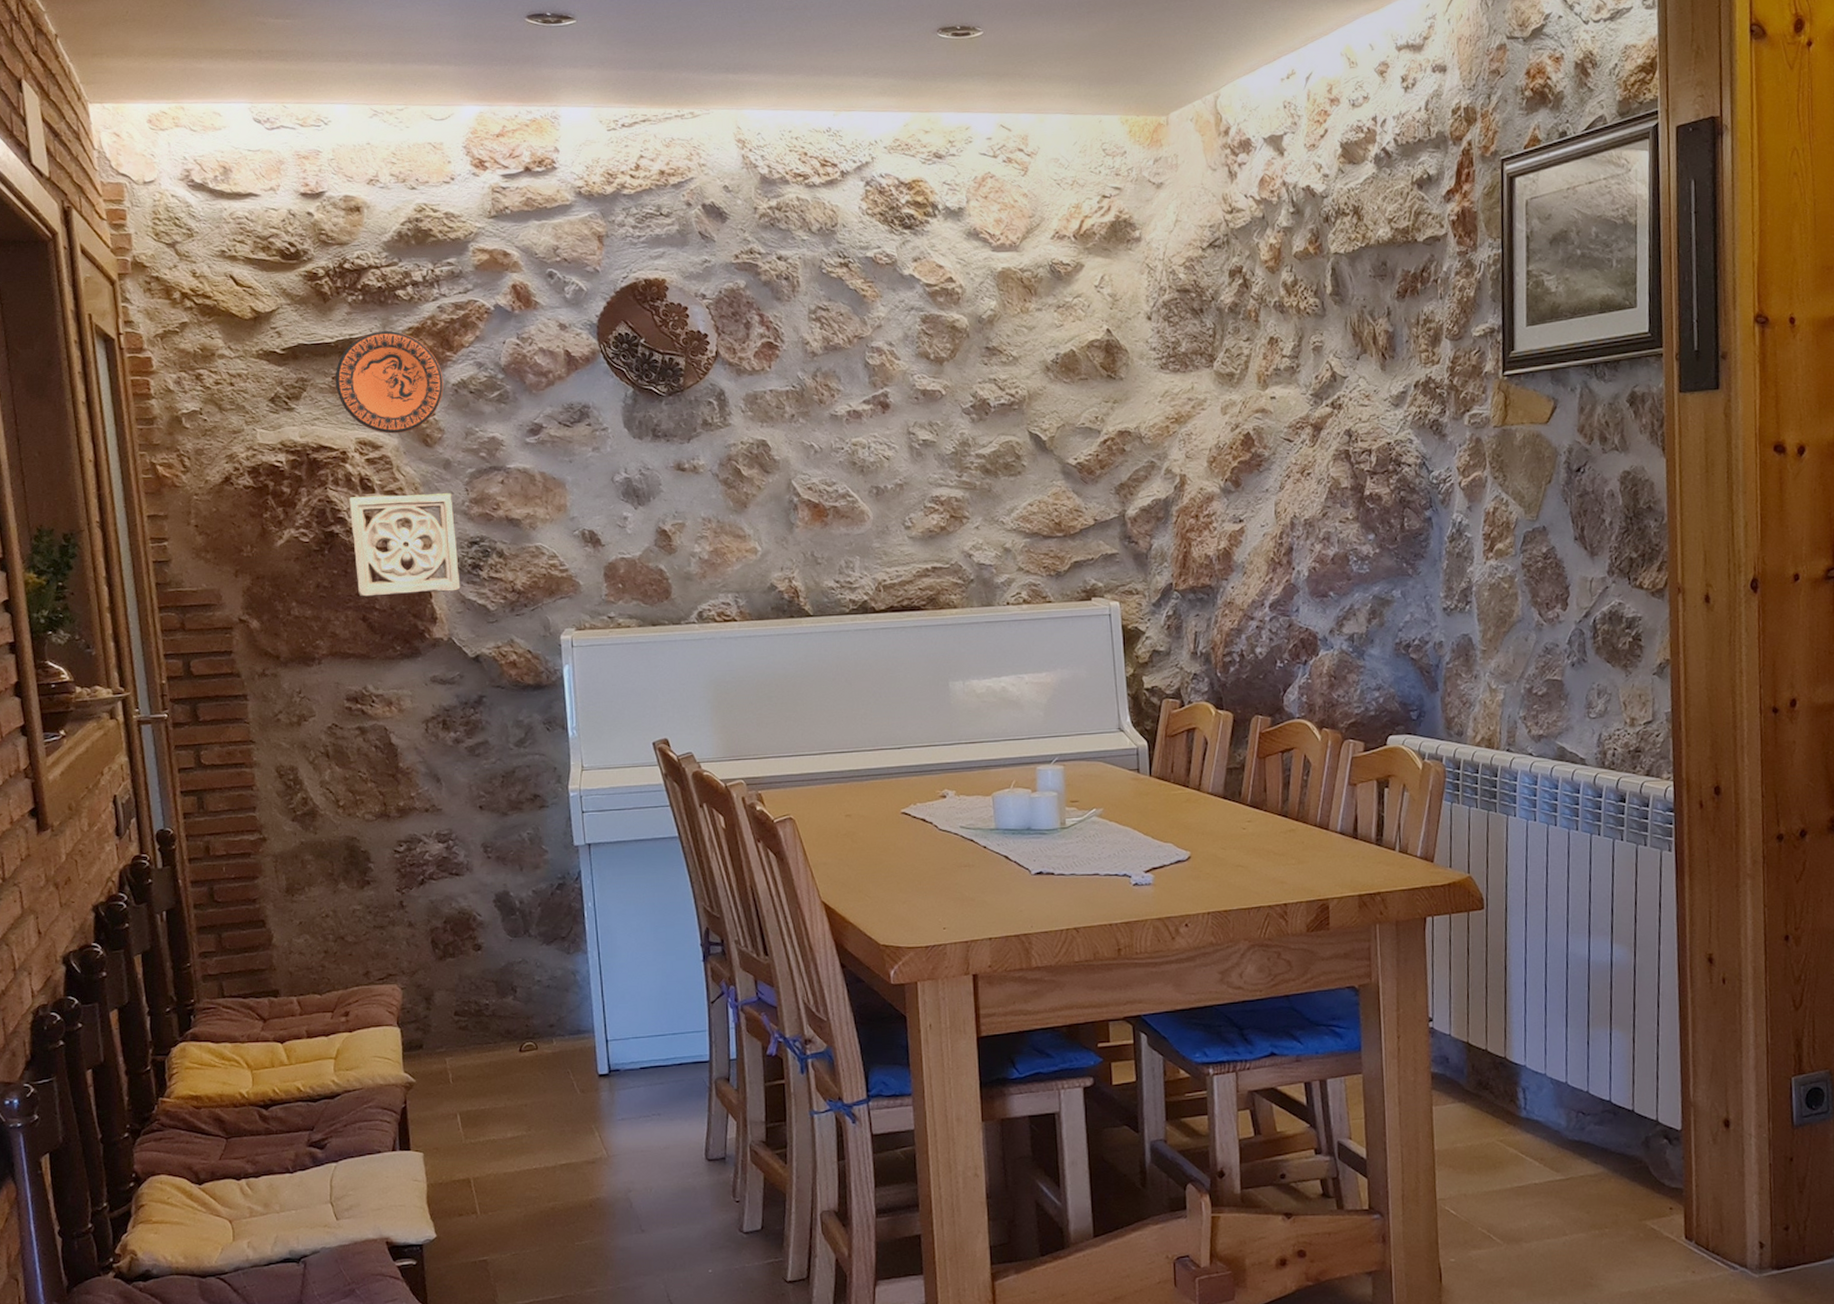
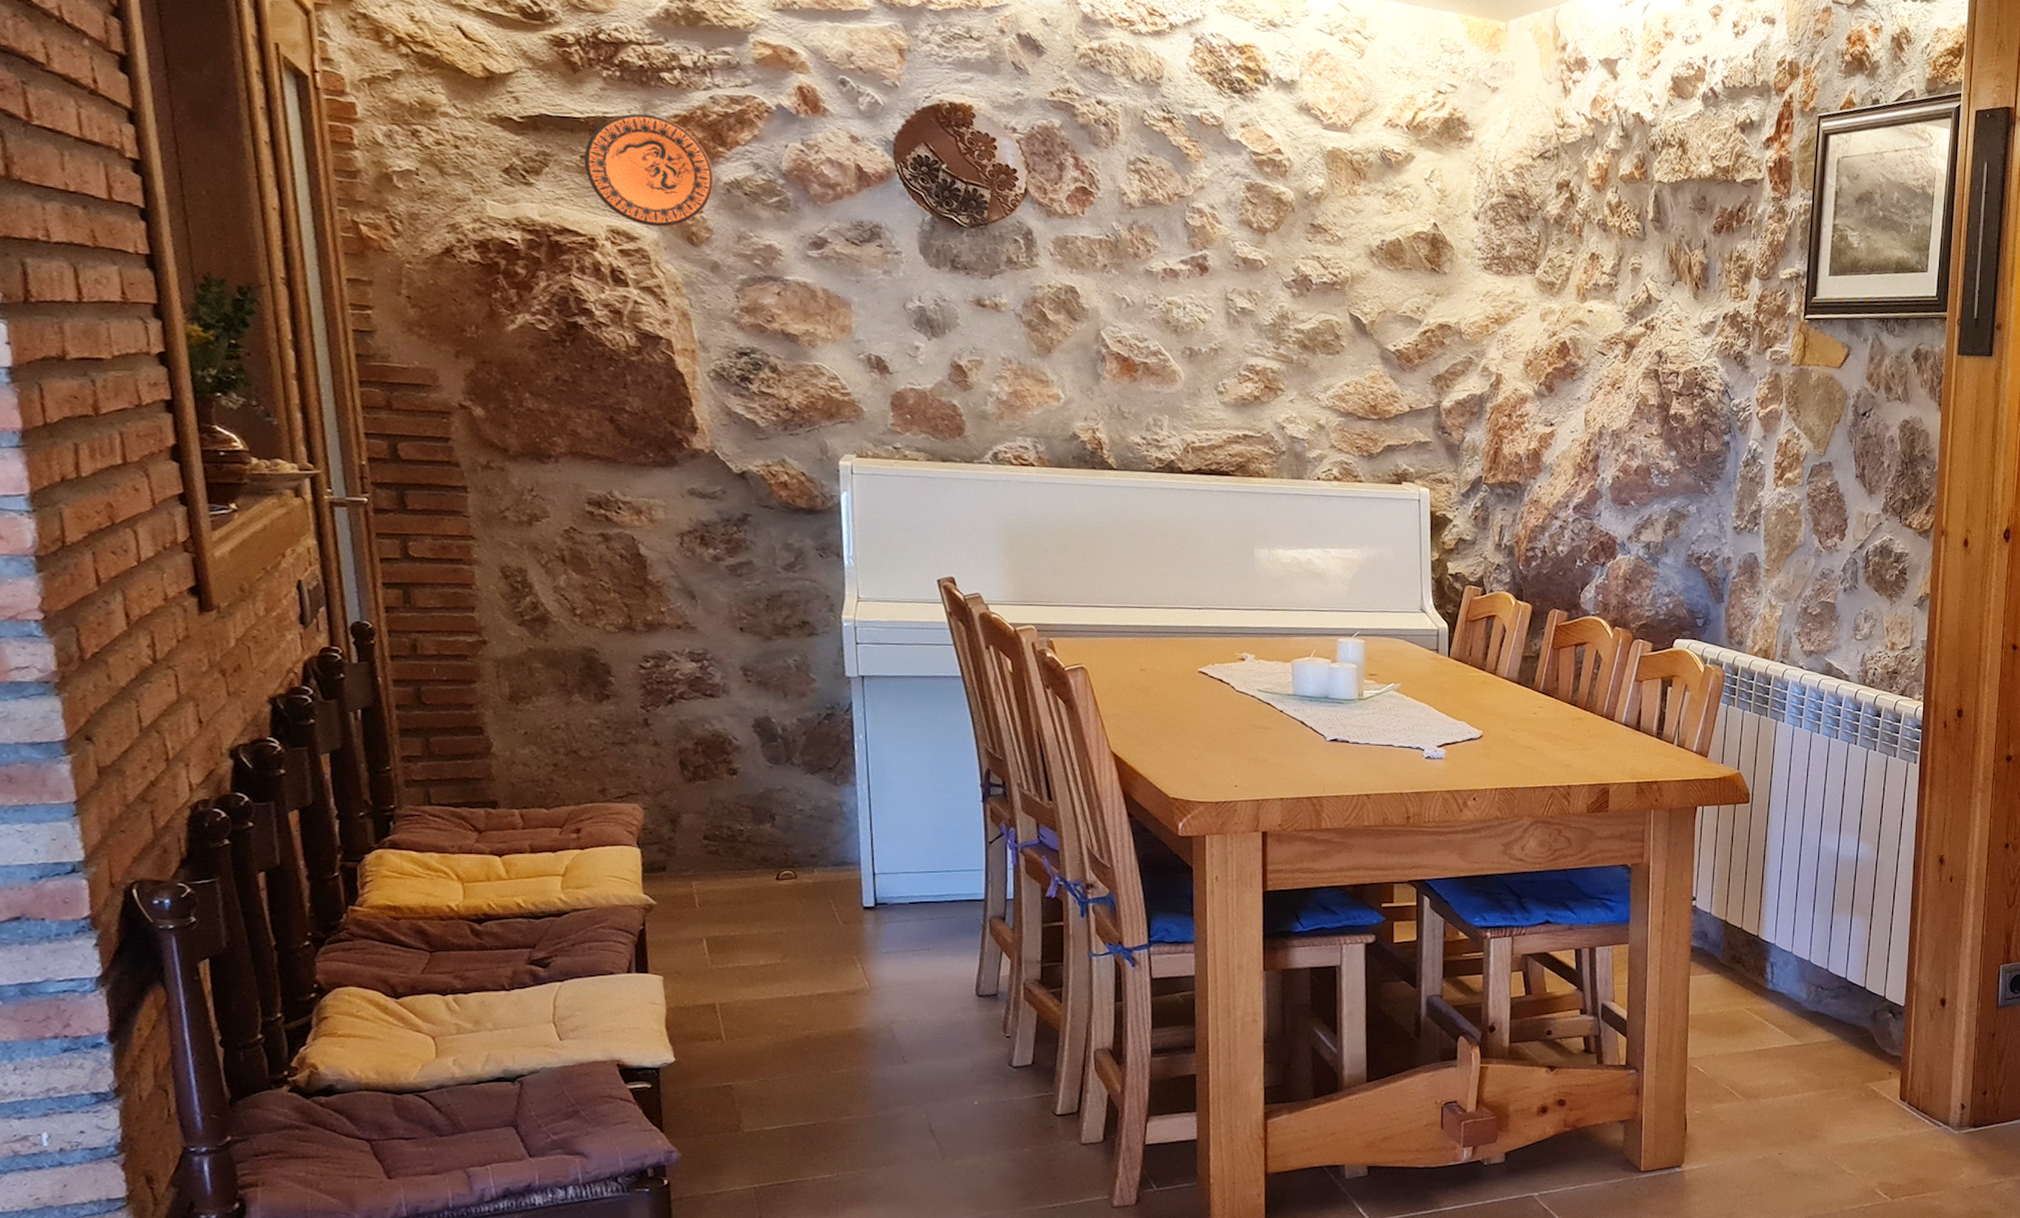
wall ornament: present [349,492,461,597] -> none [597,288,726,403]

